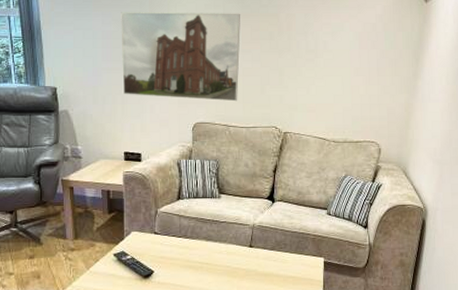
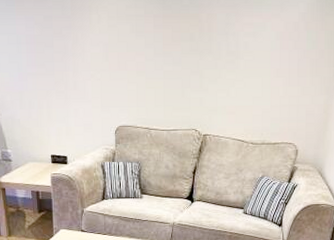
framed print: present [121,12,240,102] -> none [43,14,162,105]

